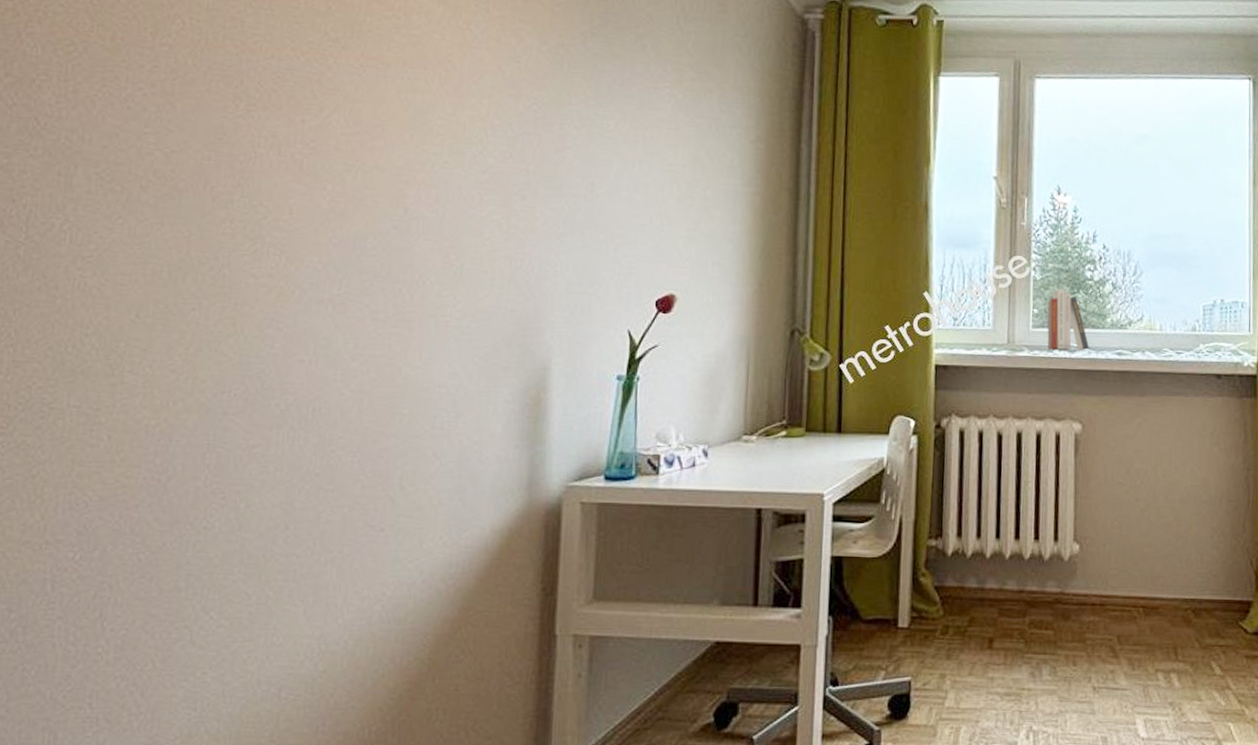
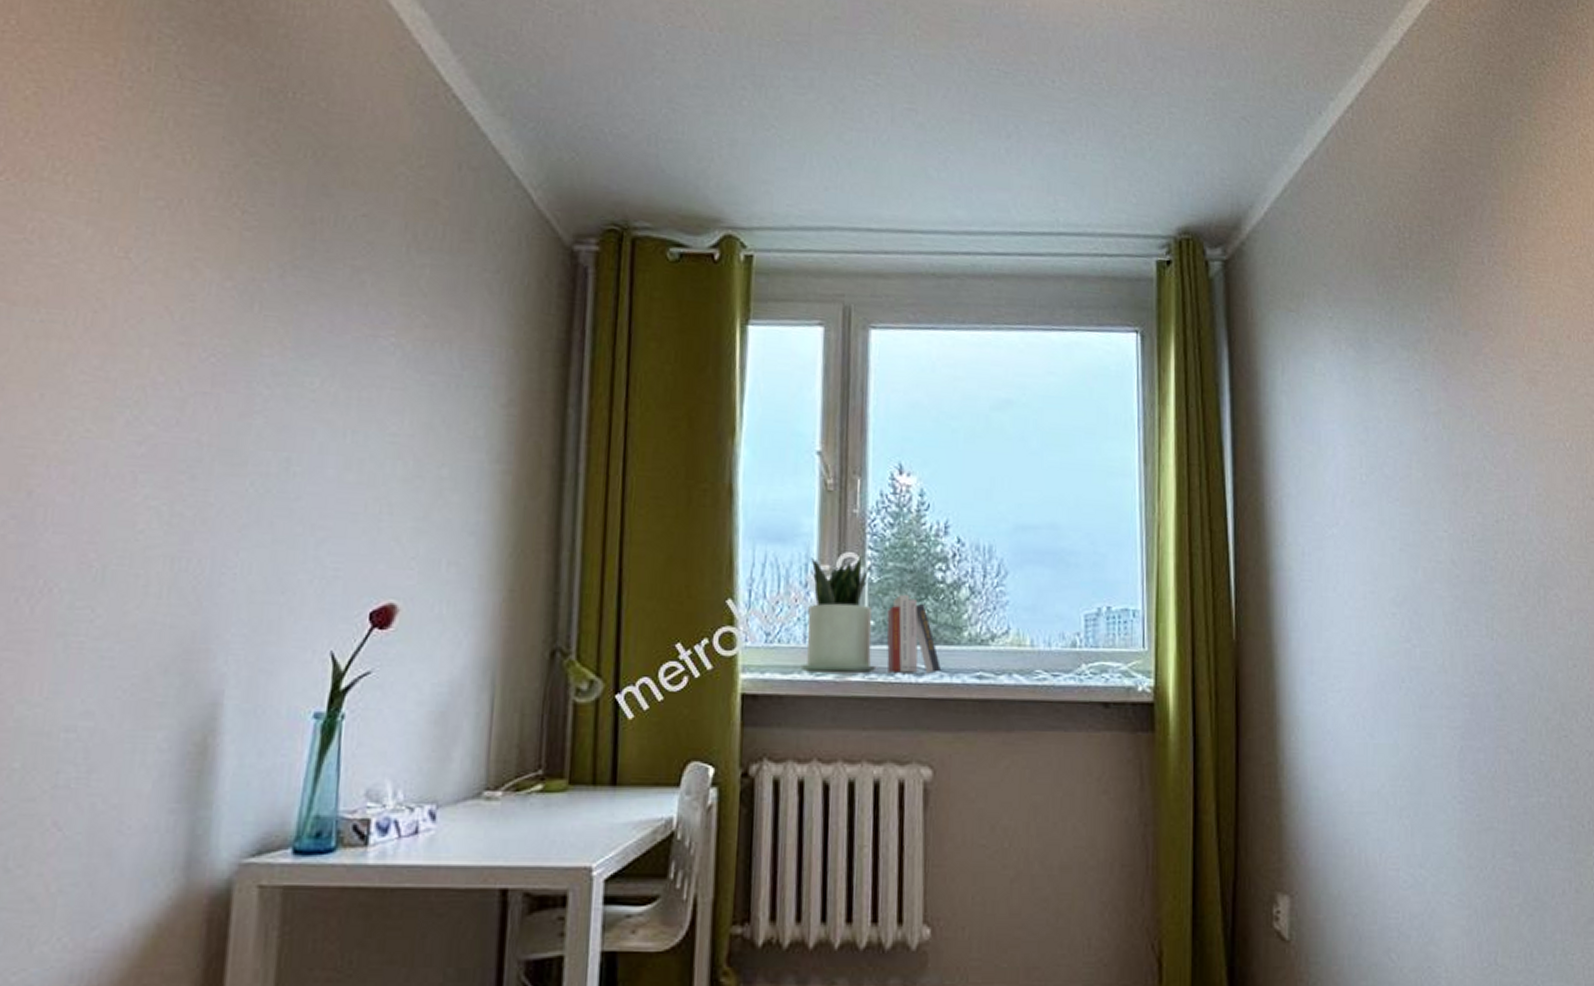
planter: none [980,259,1039,351] -> present [800,556,877,675]

